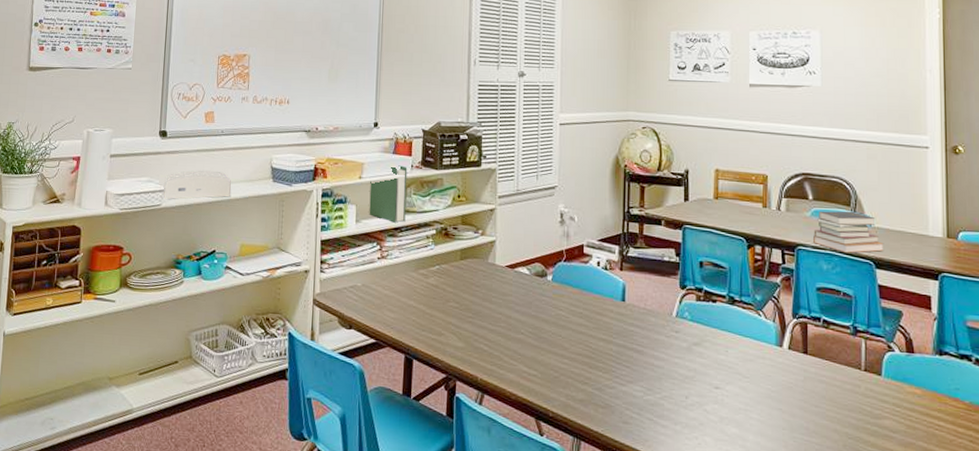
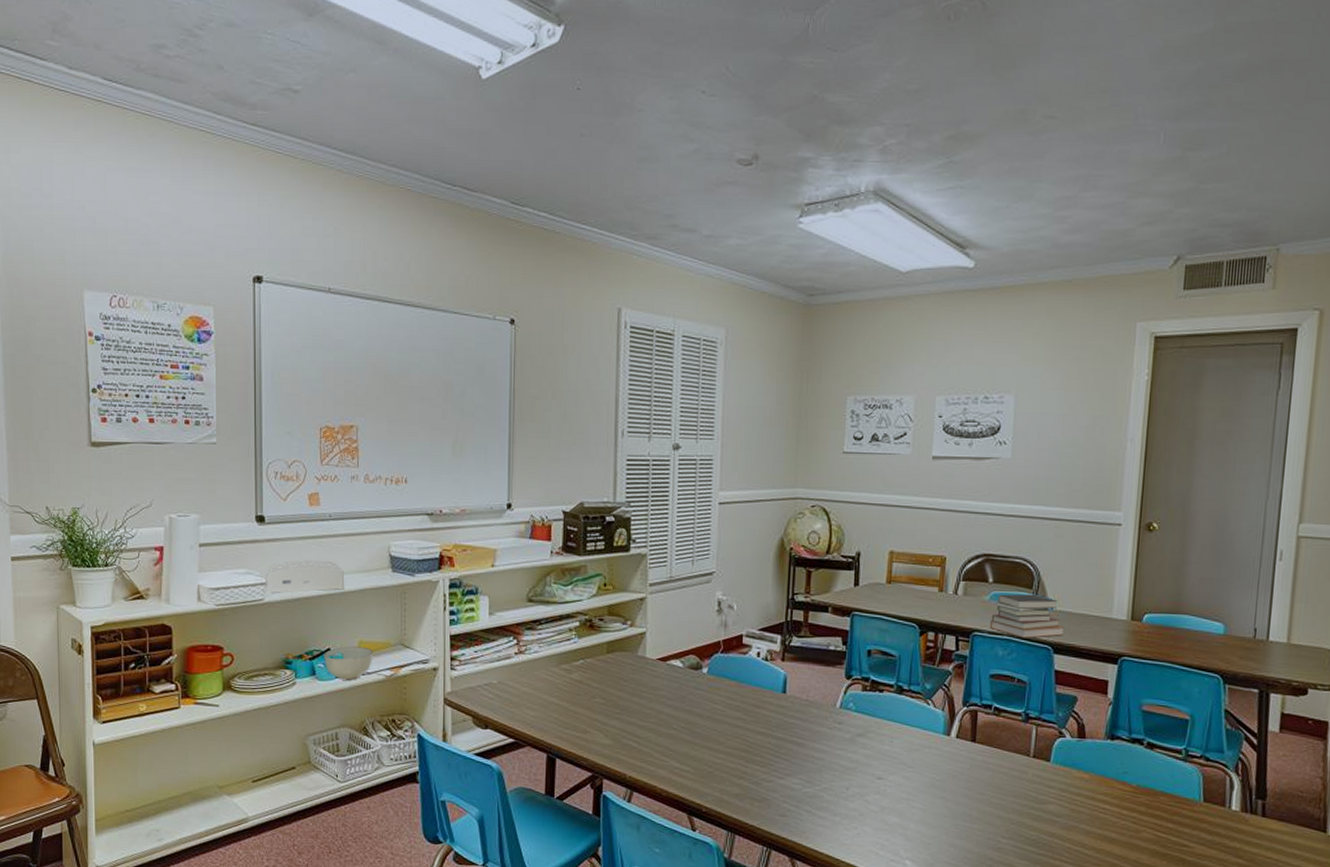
bowl: none [209,248,253,280] -> present [324,646,374,680]
binder: present [369,165,408,223] -> none [504,551,547,615]

